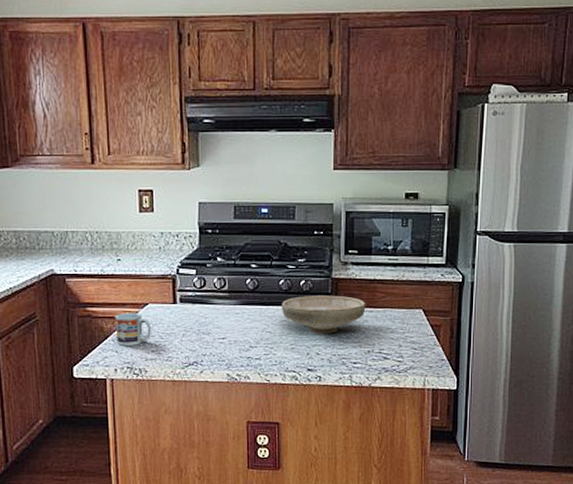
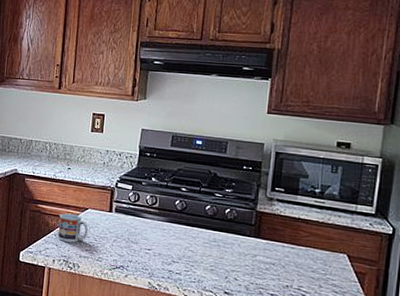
bowl: present [281,295,366,334] -> none [205,223,288,262]

